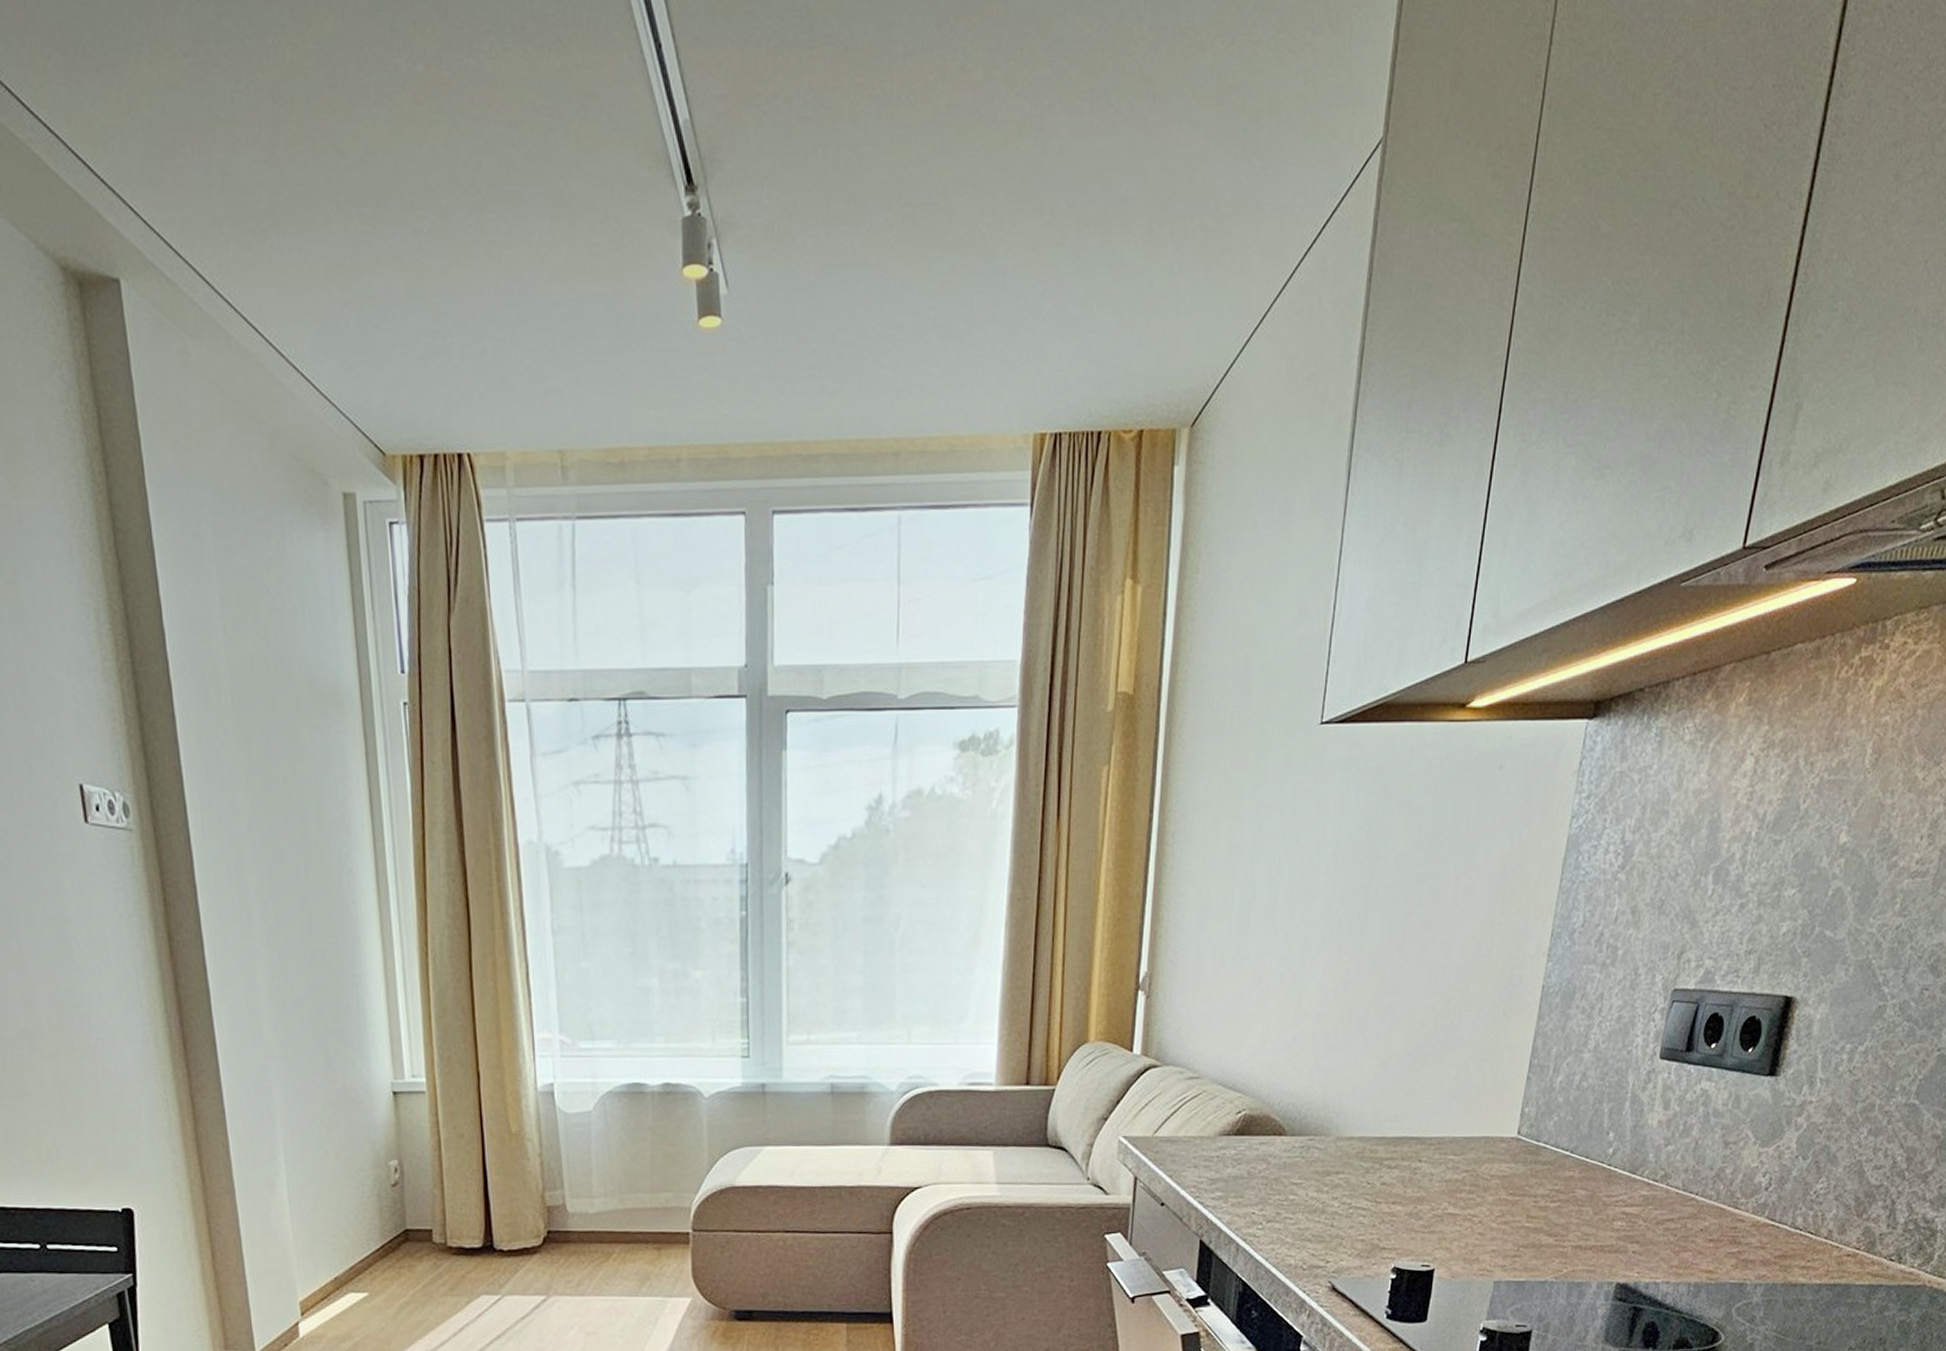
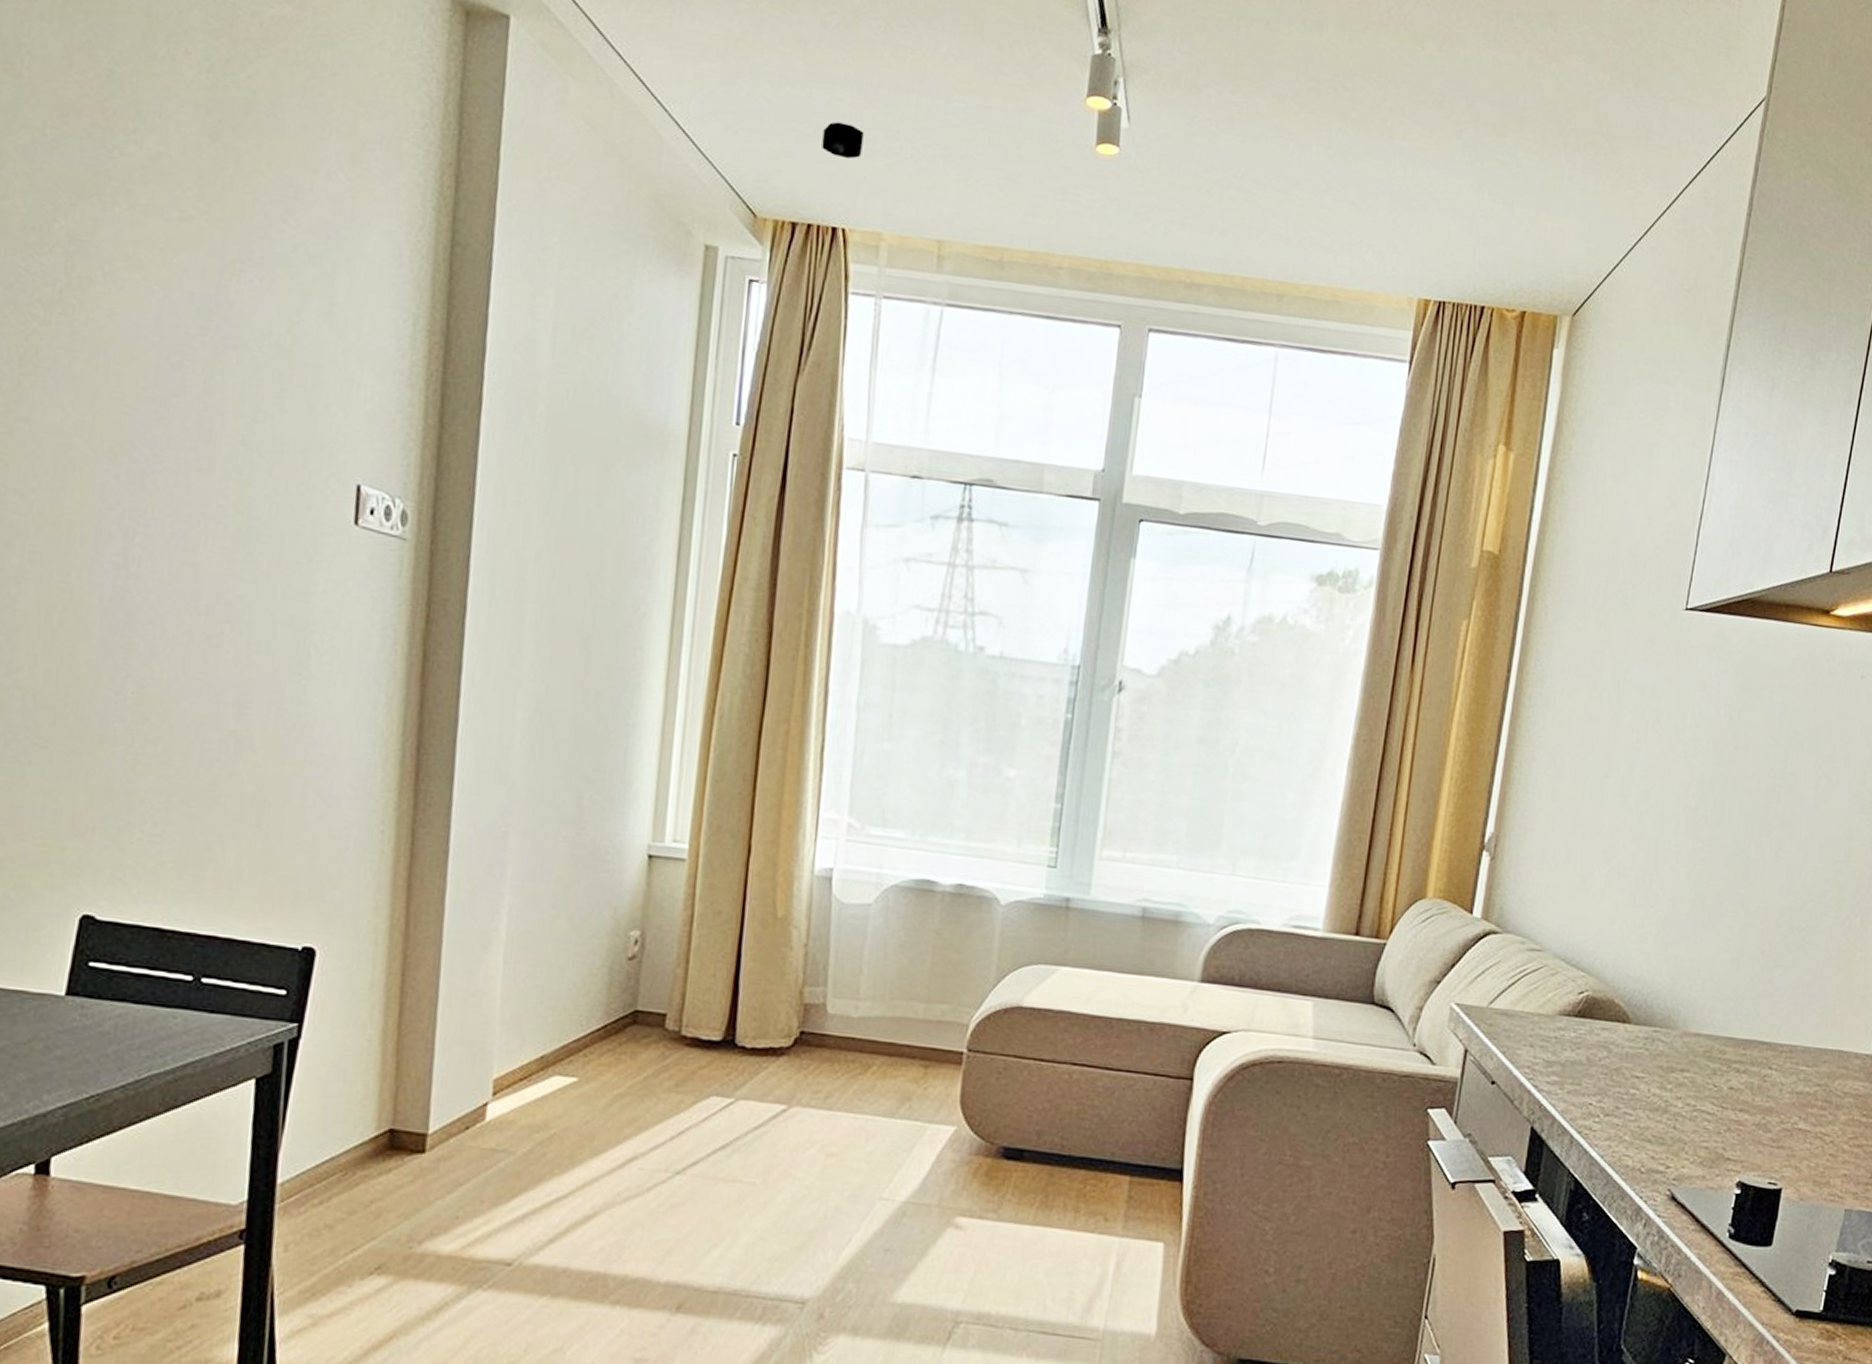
smoke detector: none [433,339,474,378] -> present [822,121,864,159]

